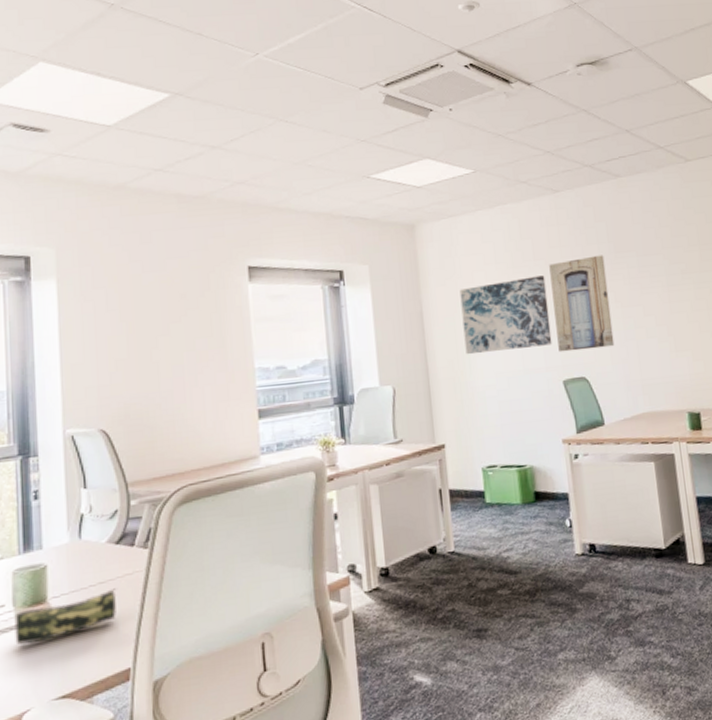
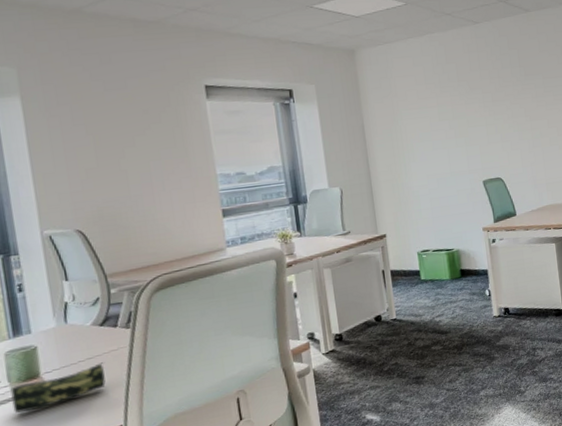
wall art: present [459,275,553,355] -> none [395,94,474,161]
wall art: present [549,255,615,353] -> none [471,77,525,158]

